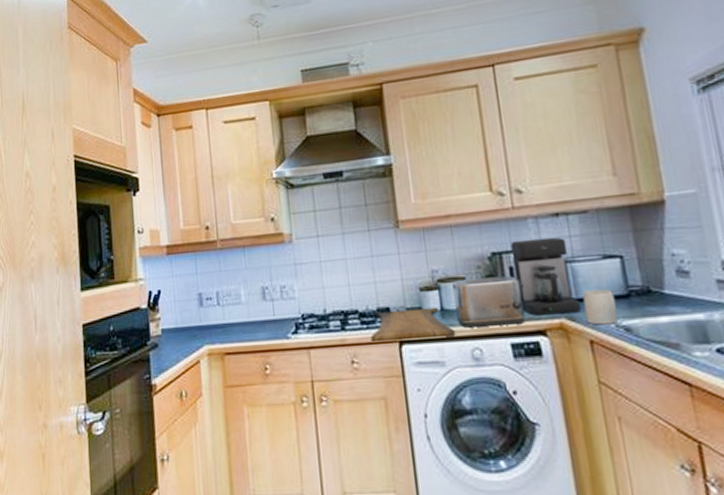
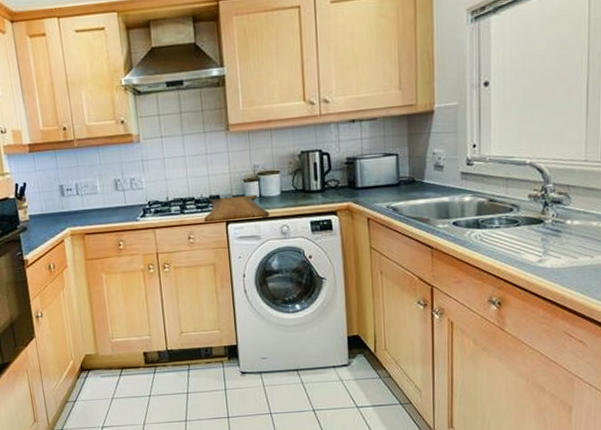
toaster: present [452,276,526,328] -> none [269,170,324,210]
coffee maker: present [510,237,581,316] -> none [316,139,363,200]
mug: present [582,289,618,326] -> none [366,179,390,207]

